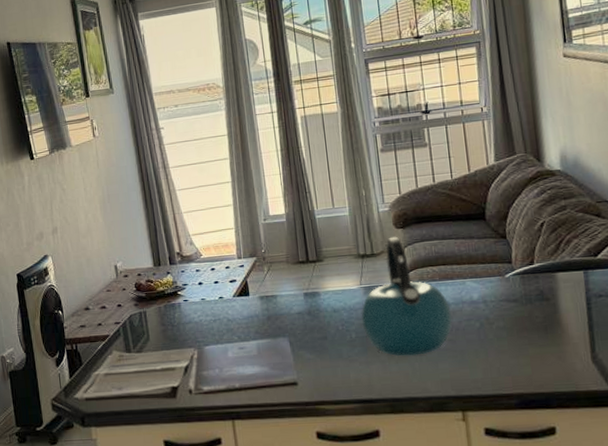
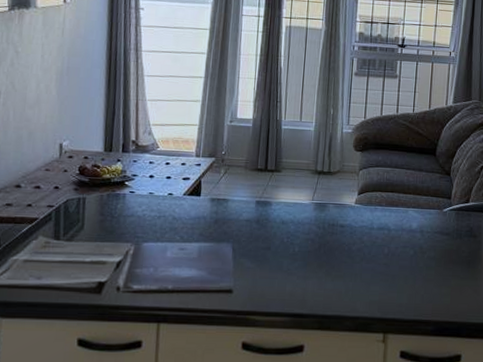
kettle: present [361,236,452,357] -> none [307,158,391,276]

